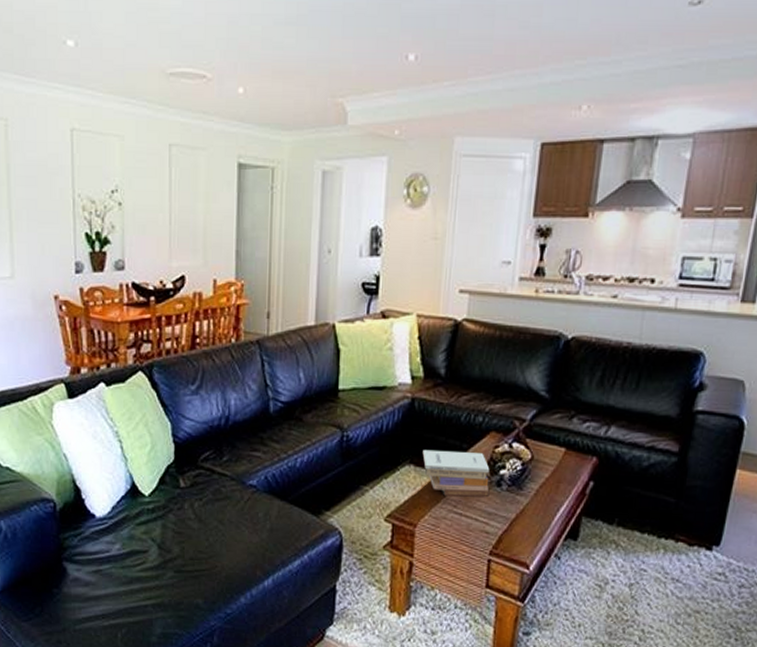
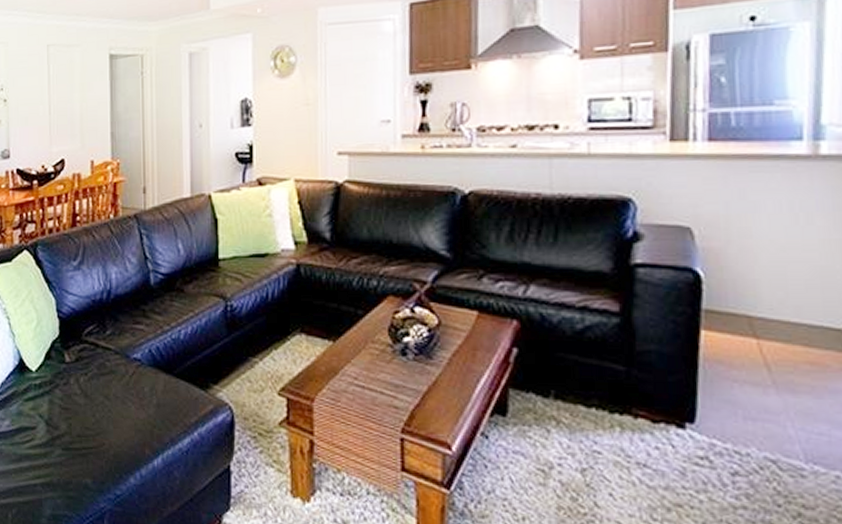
books: present [422,449,490,497] -> none [313,317,394,368]

